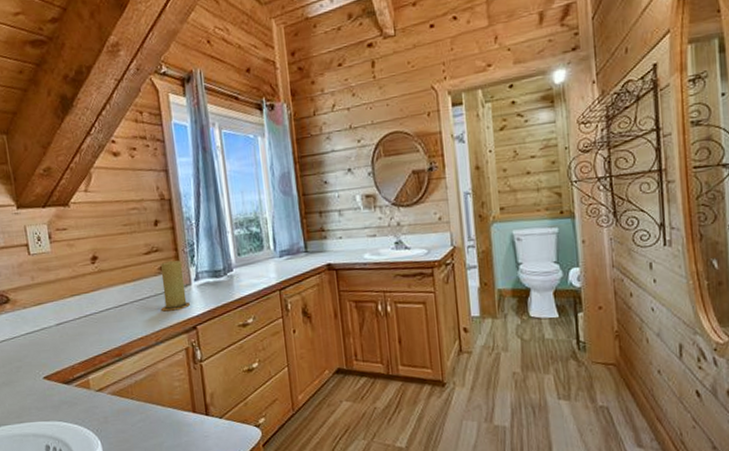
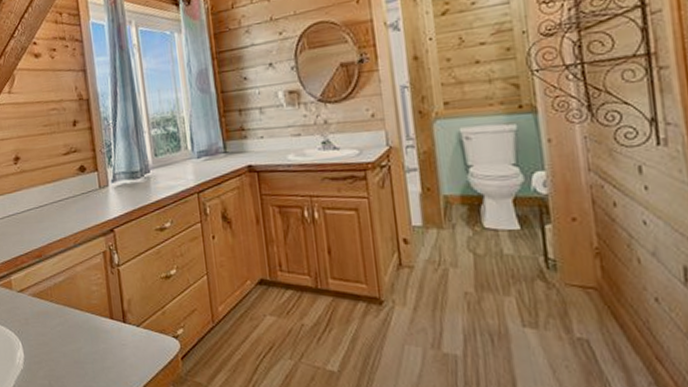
candle: present [161,261,190,312] -> none [79,161,107,213]

